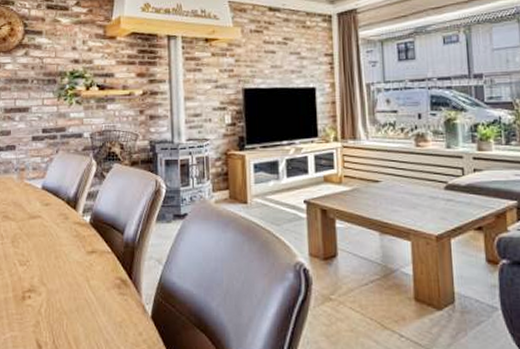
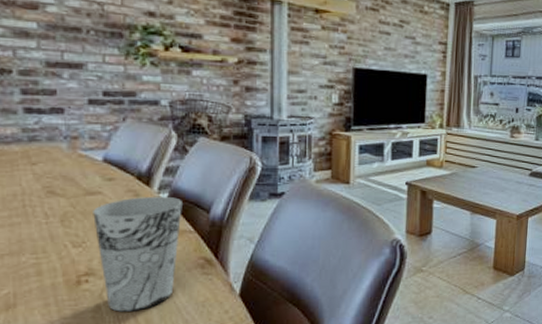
cup: none [34,219,102,328] -> present [93,196,182,312]

